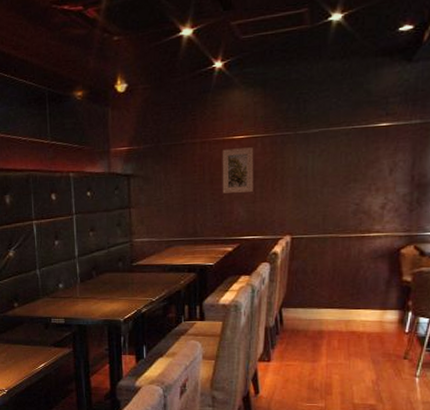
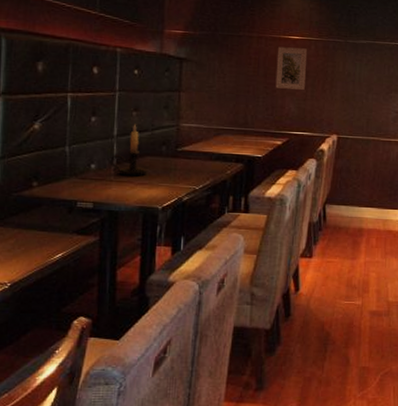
candle holder: none [74,244,108,293] -> present [109,124,148,176]

